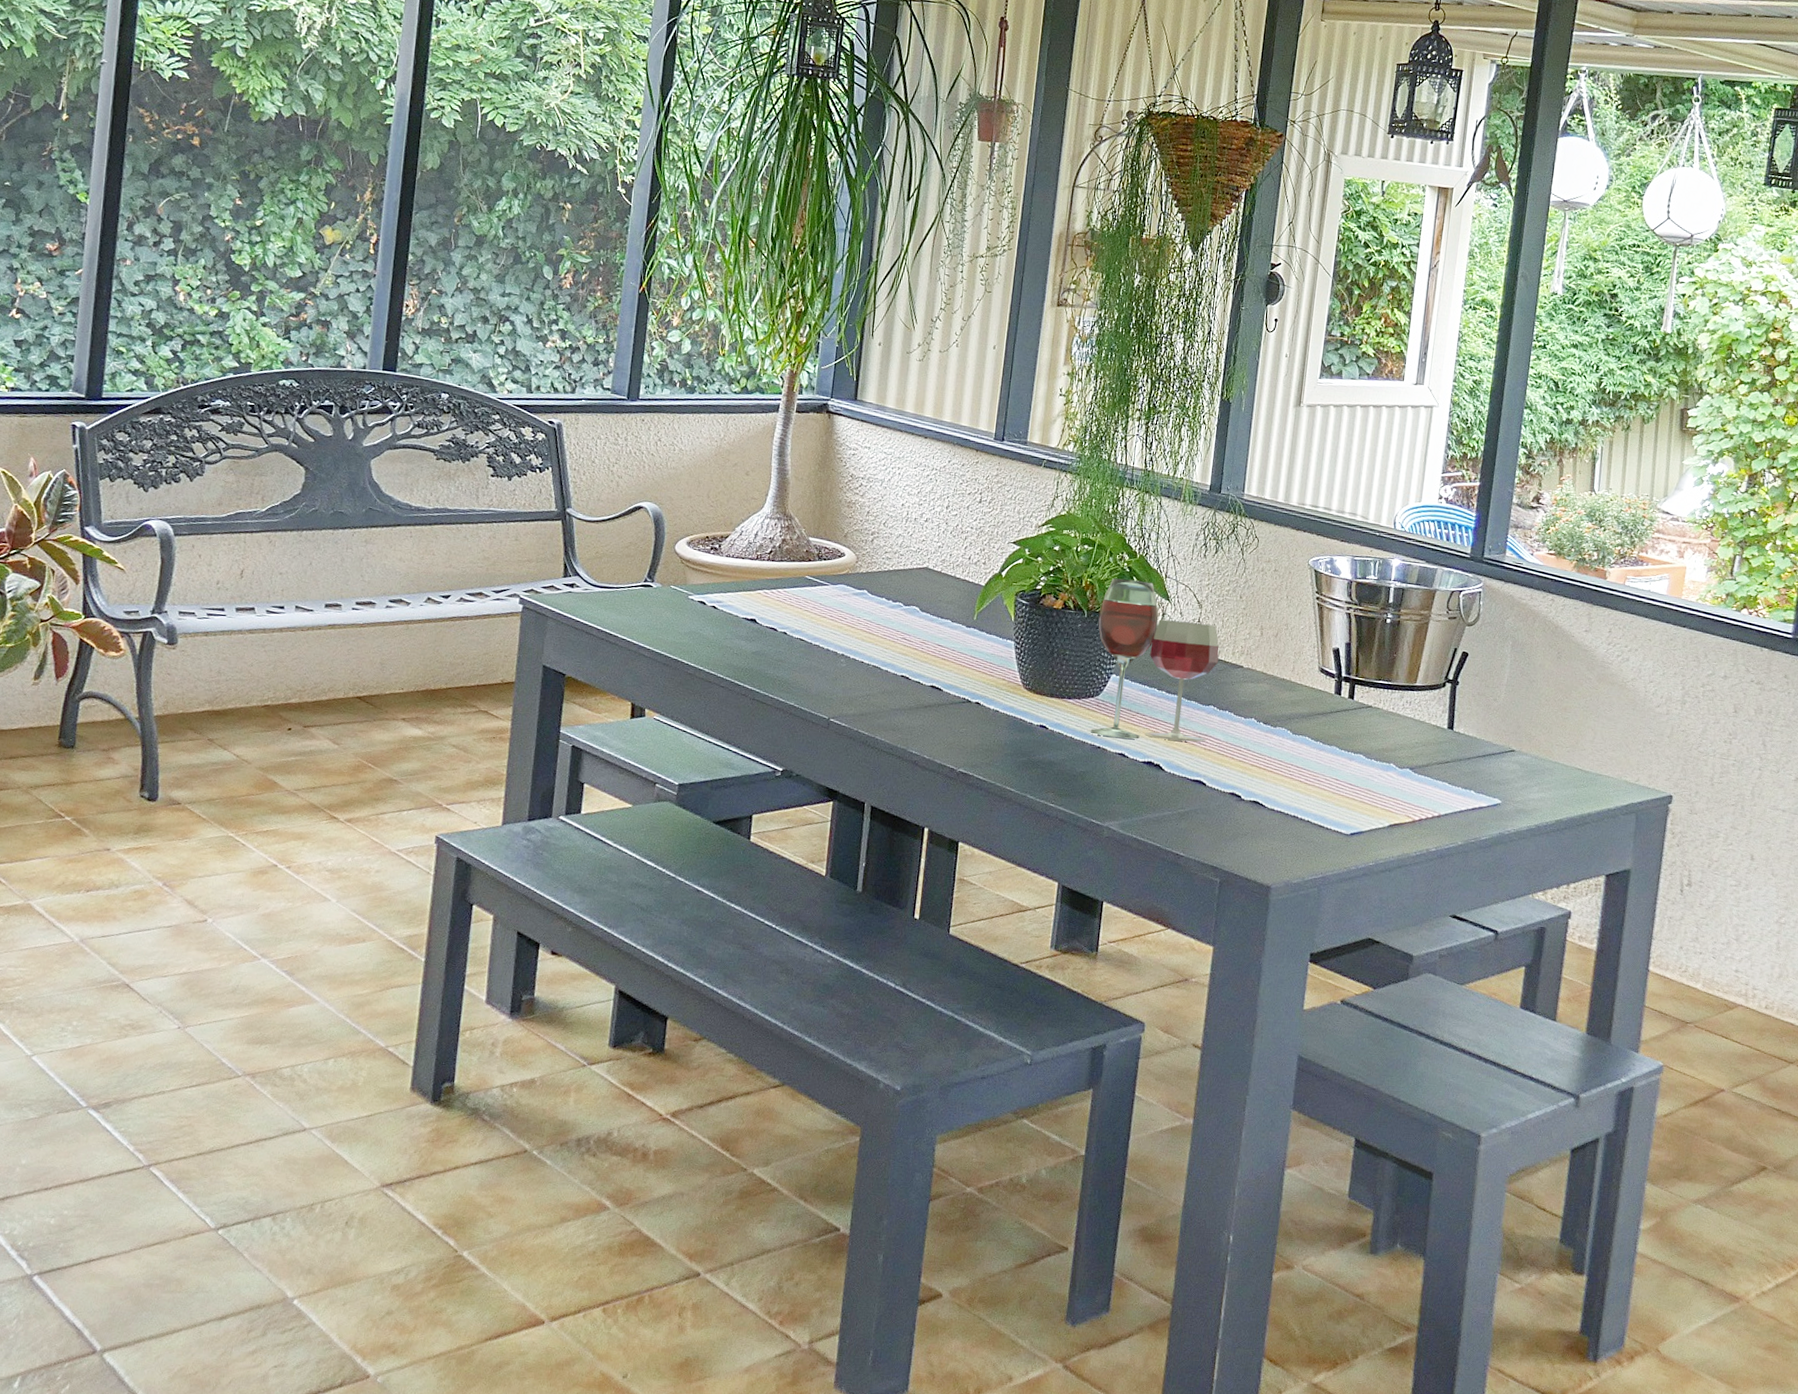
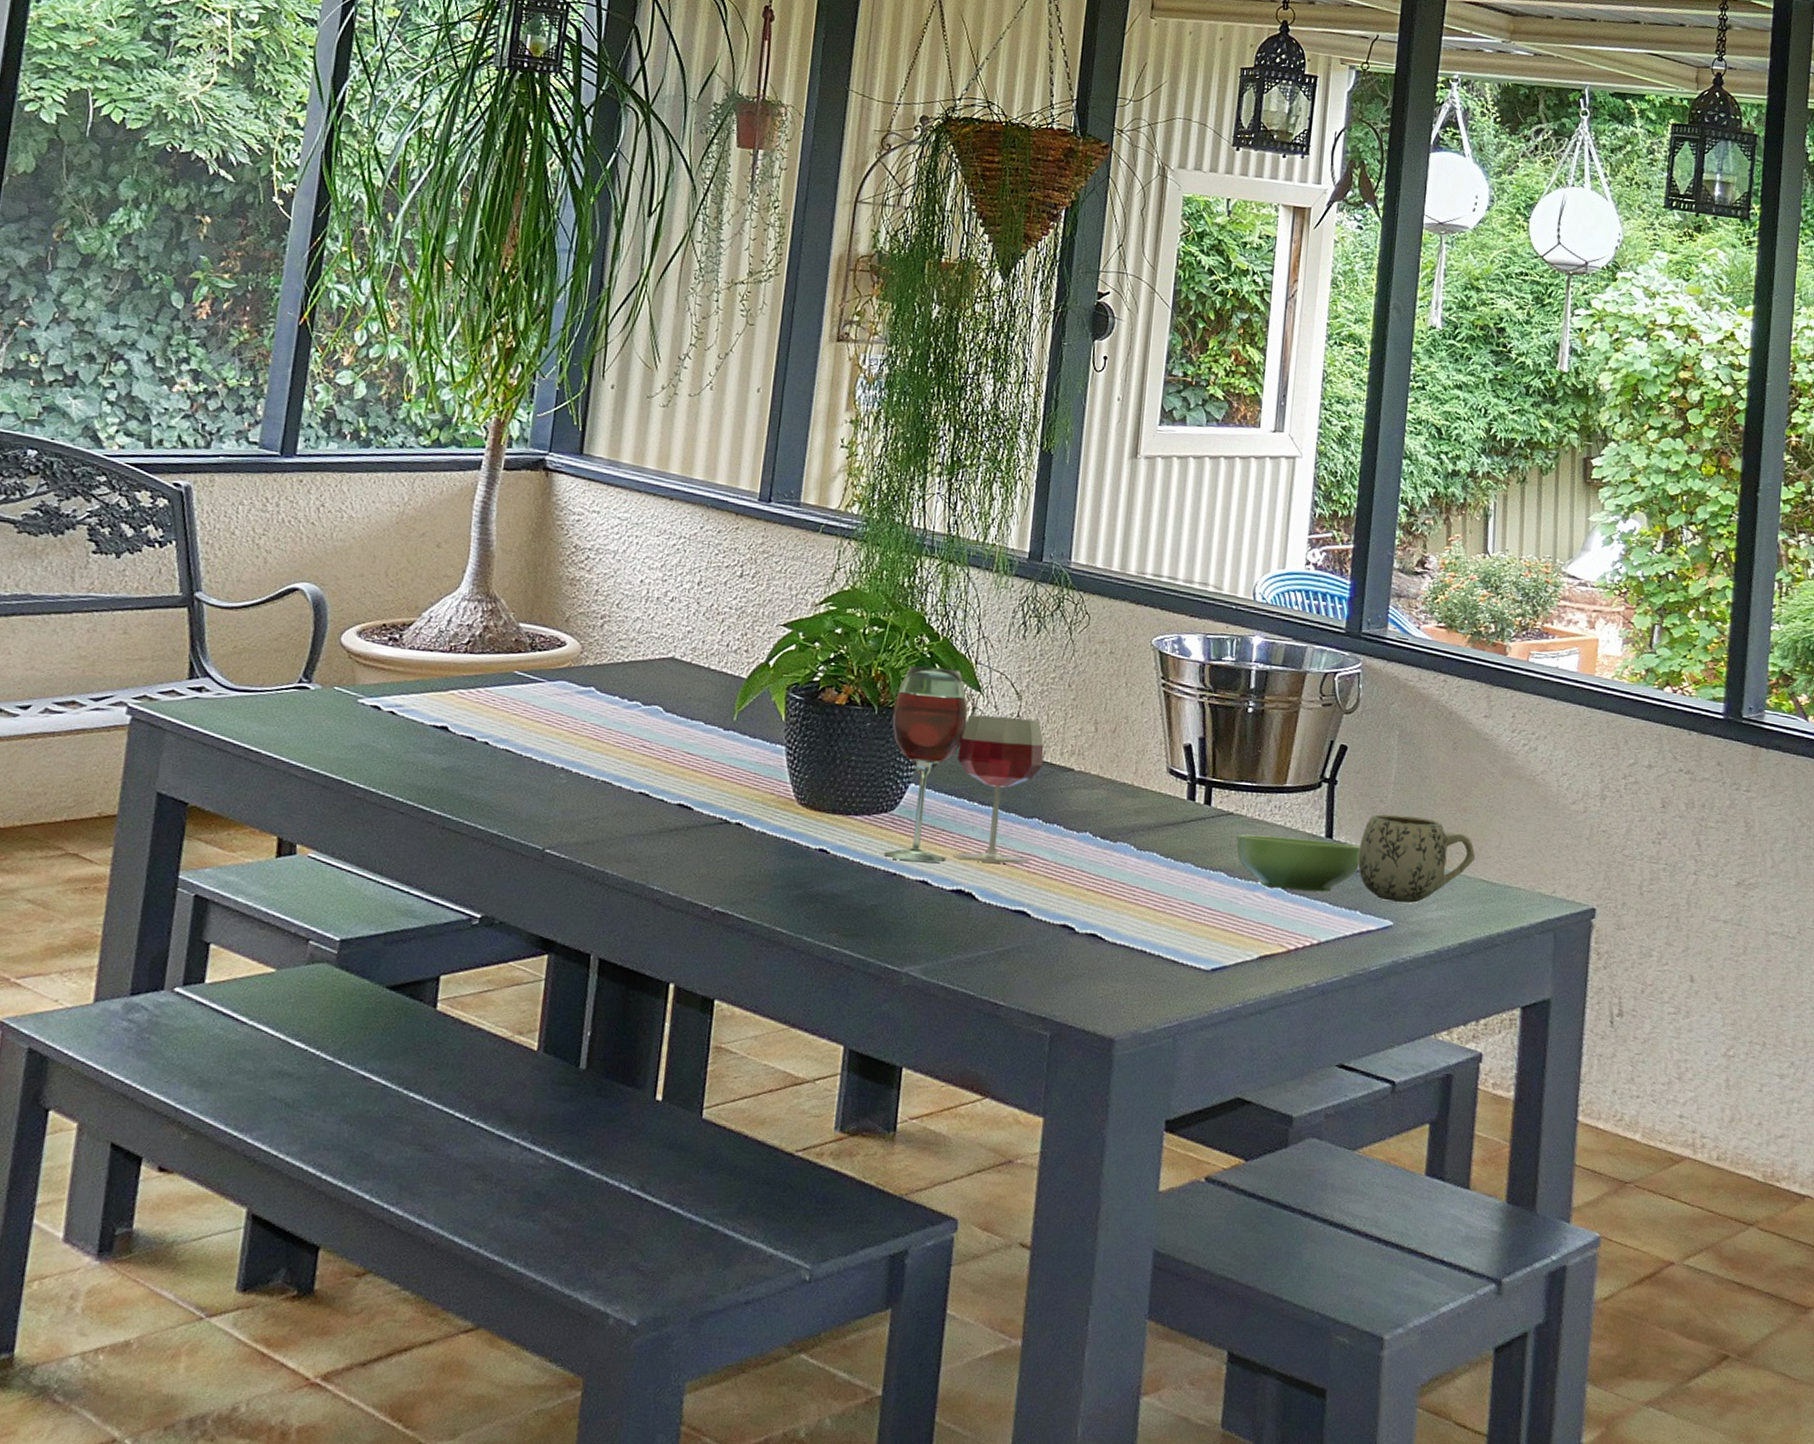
bowl: none [1373,723,1477,774] -> present [1236,834,1361,892]
mug: none [1473,710,1573,786] -> present [1358,814,1476,903]

